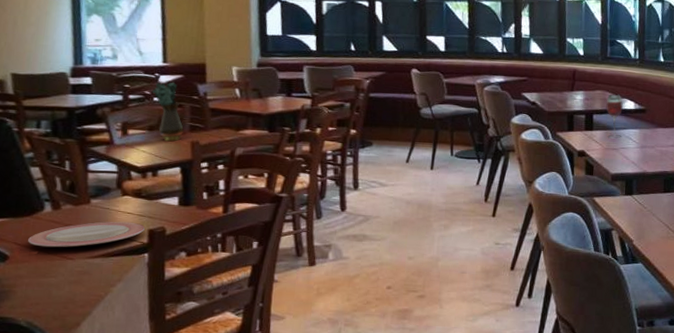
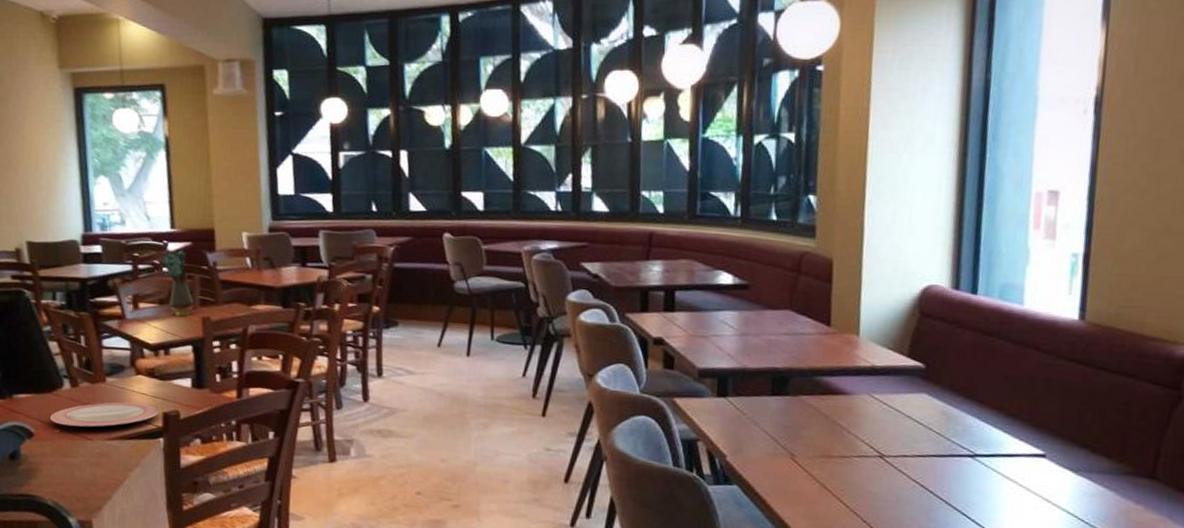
wineglass: present [606,94,623,139] -> none [693,264,717,324]

